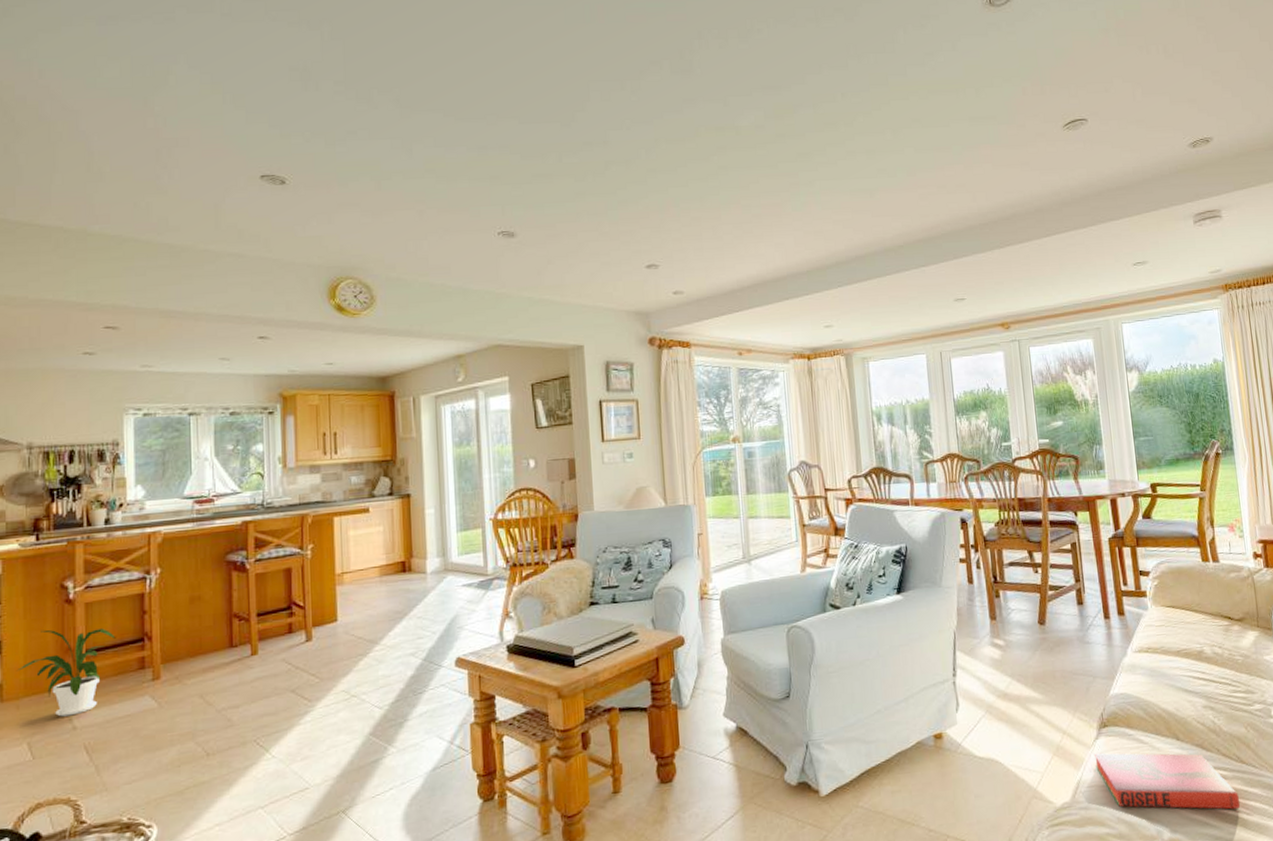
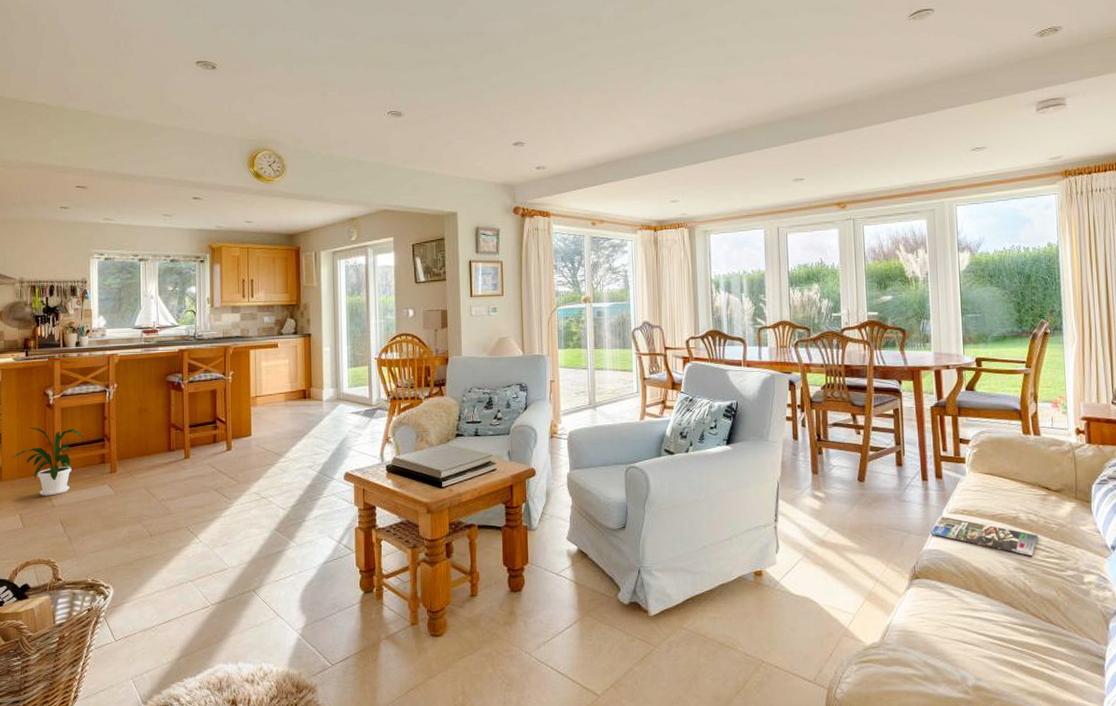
hardback book: present [1093,753,1241,810] -> none [904,601,1046,666]
magazine: none [1116,656,1224,693] -> present [930,516,1038,557]

